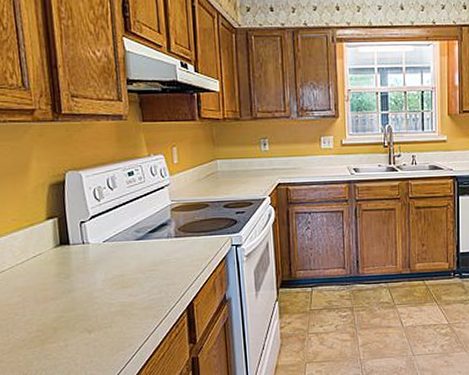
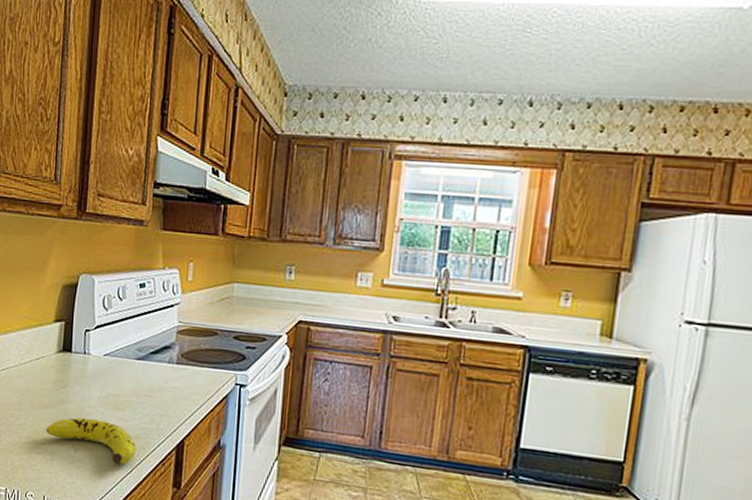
fruit: none [56,300,150,336] -> present [46,417,137,465]

